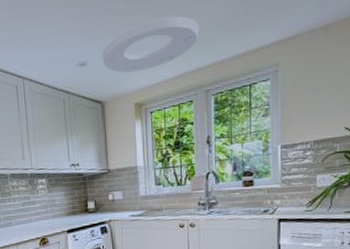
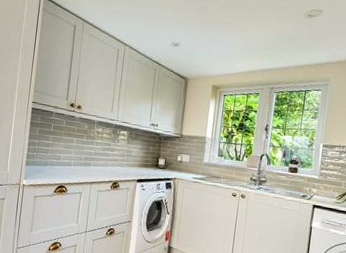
ceiling light: present [102,16,200,73] -> none [192,23,273,61]

